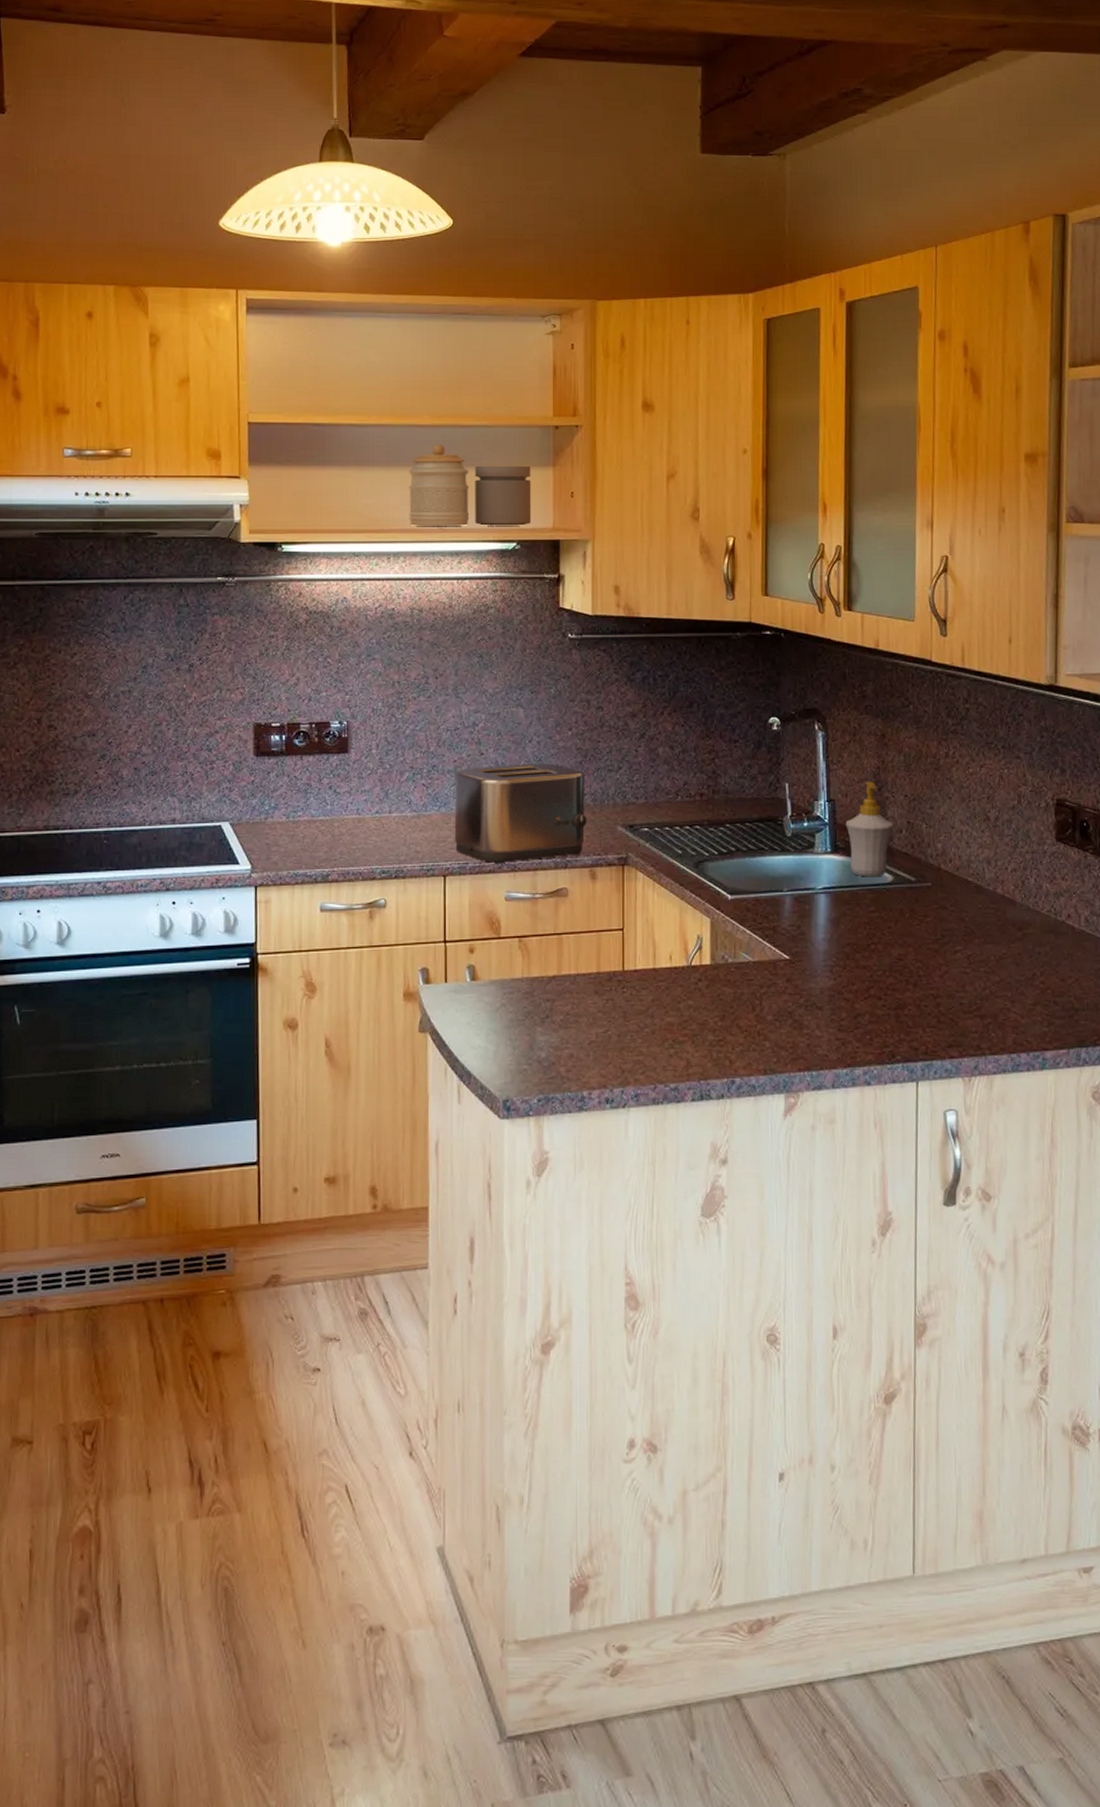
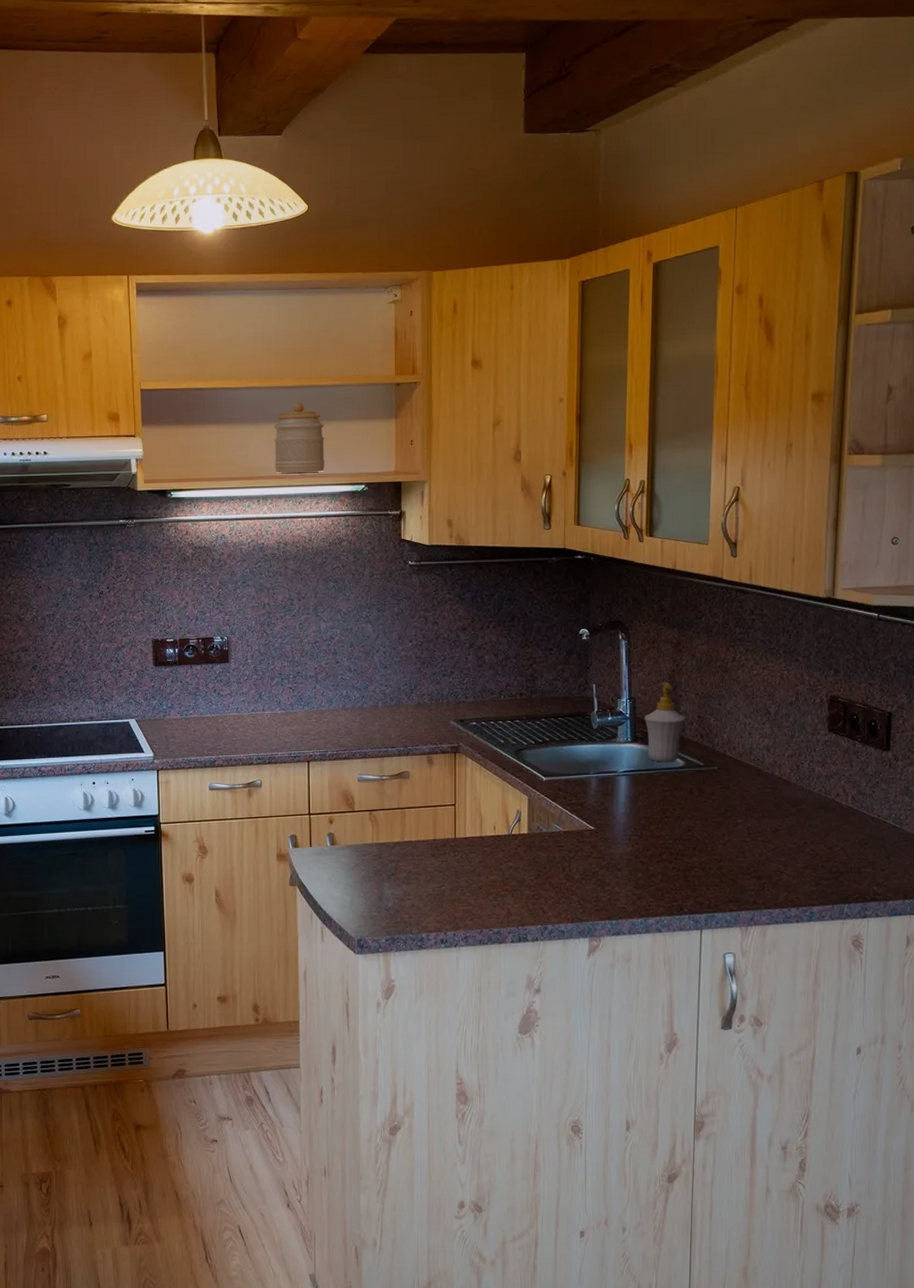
toaster: present [454,763,587,864] -> none [315,669,425,752]
jar: present [475,465,531,526] -> none [329,418,377,471]

